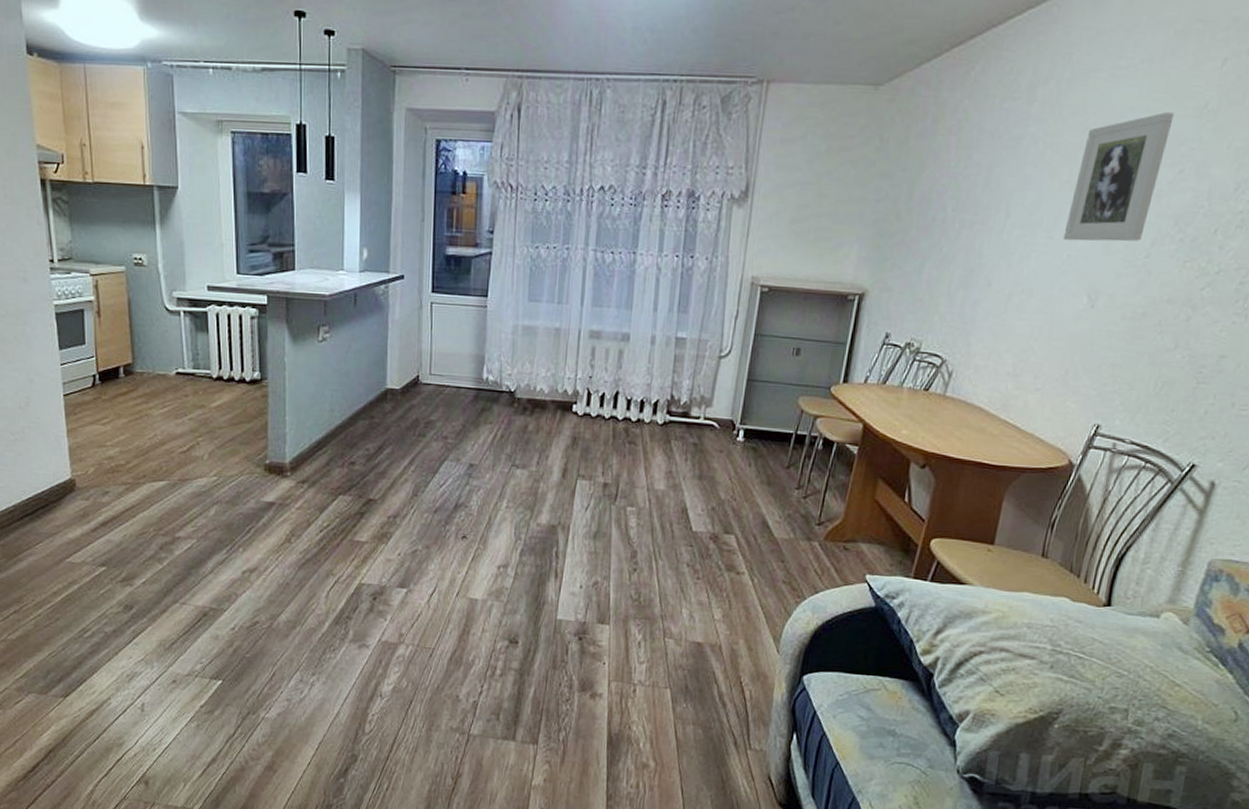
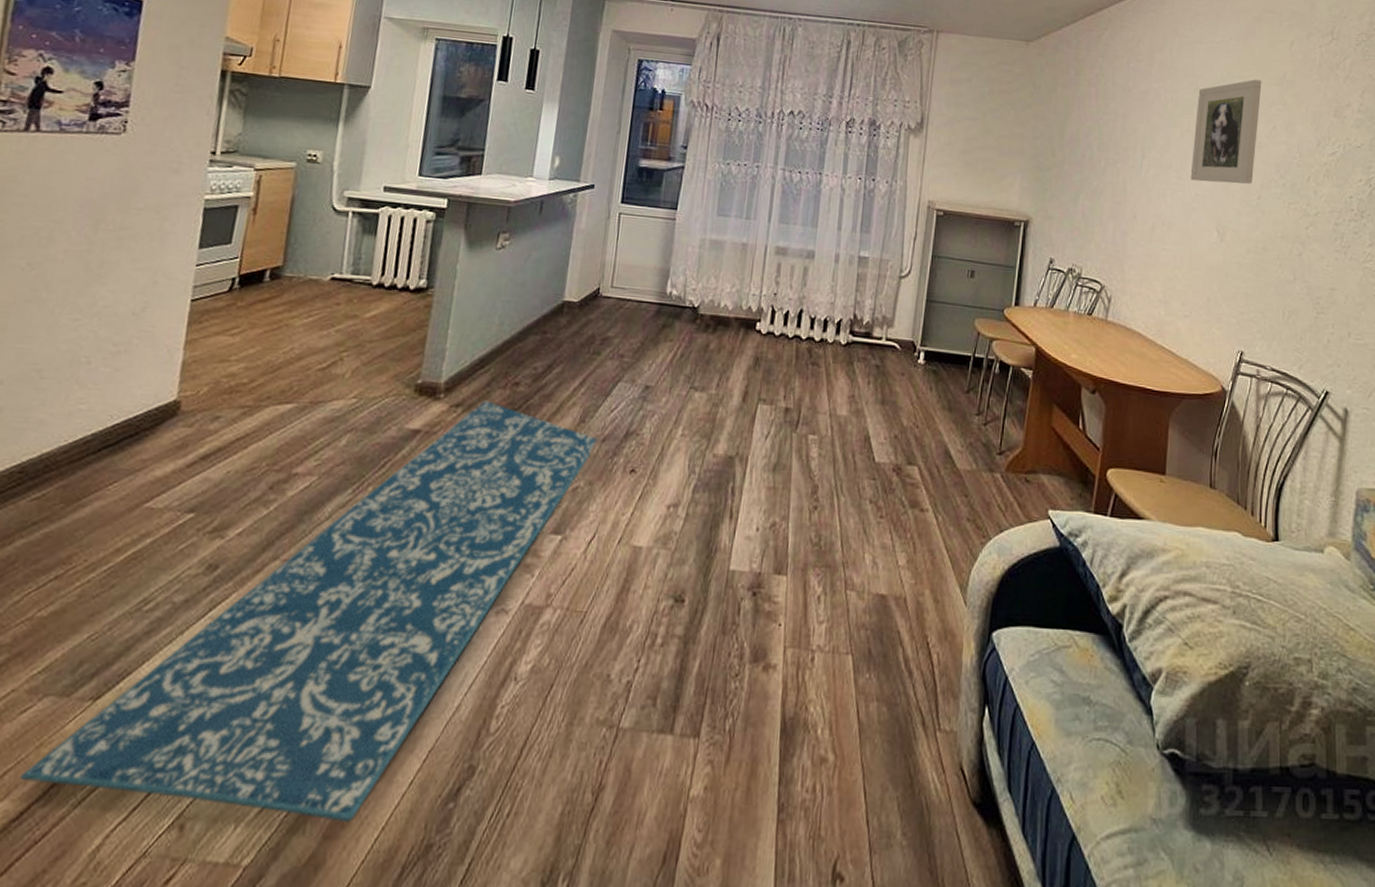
rug: none [27,477,431,787] -> present [20,400,599,822]

